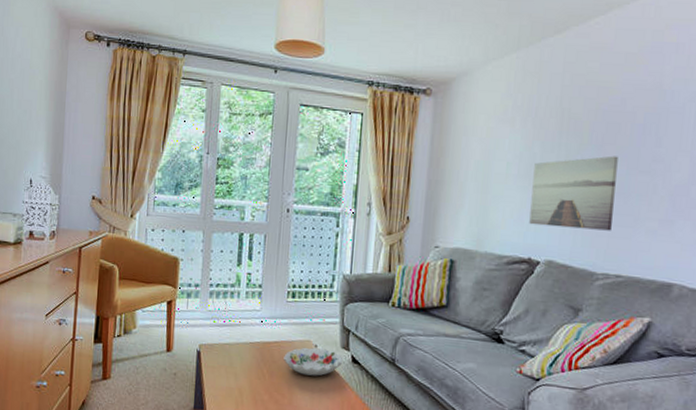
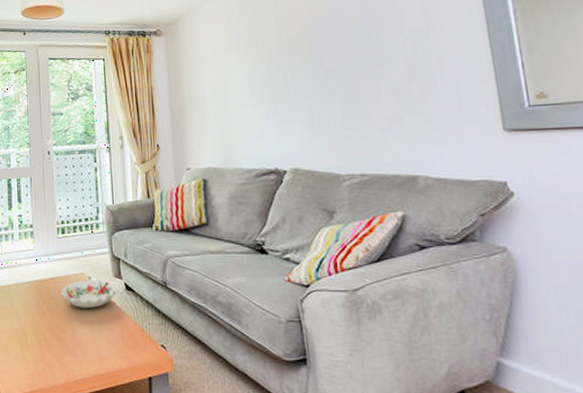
wall art: present [529,155,618,231] -> none [264,66,347,138]

